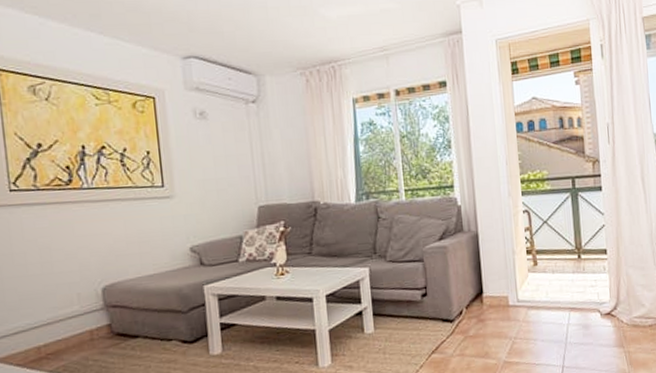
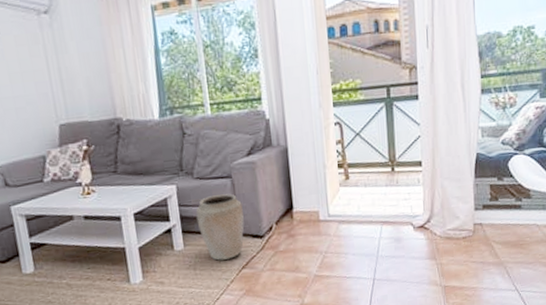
vase: none [387,277,435,345] -> present [195,194,244,261]

